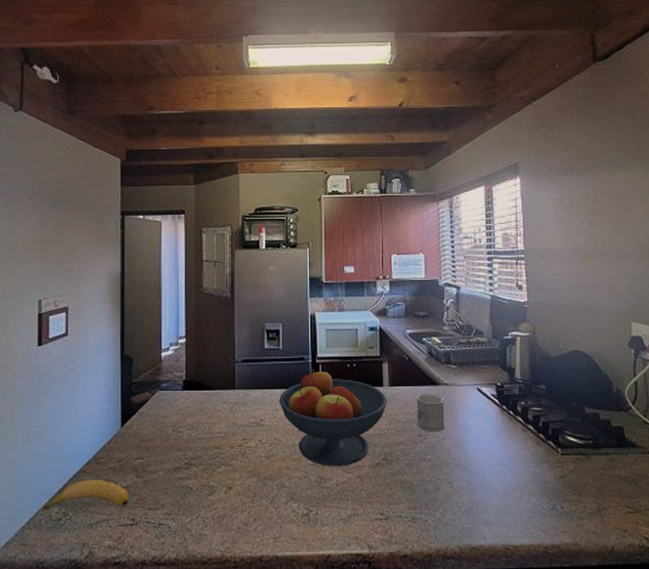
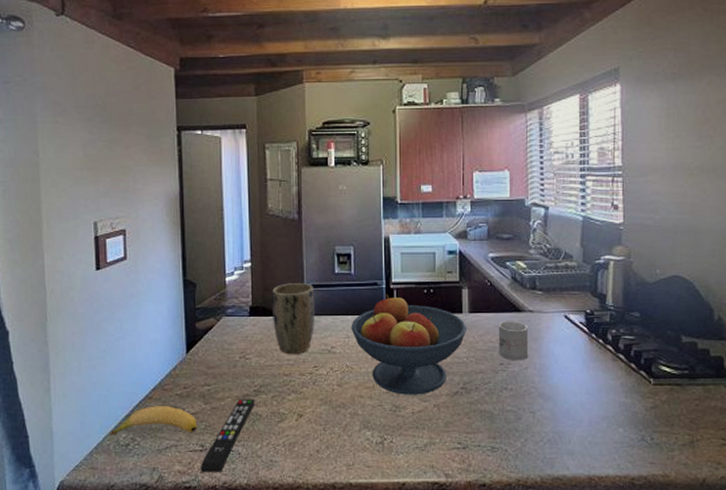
remote control: none [130,472,186,547] -> present [200,399,255,472]
plant pot: none [204,358,246,428] -> present [271,283,315,355]

